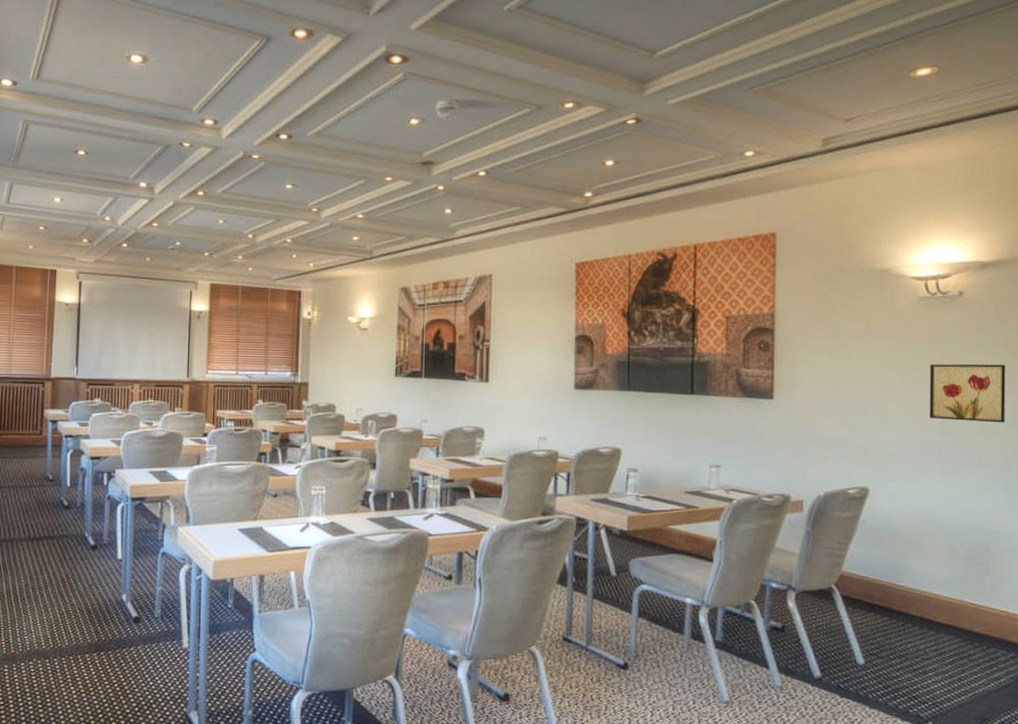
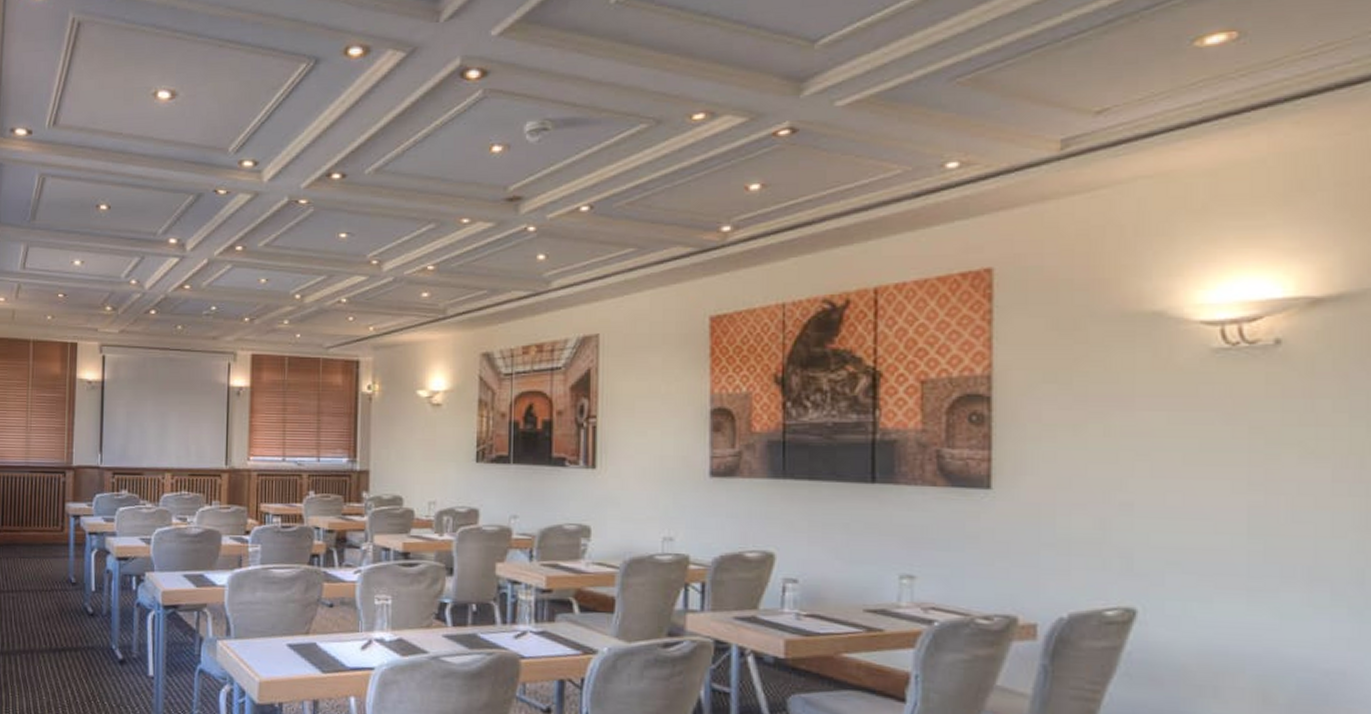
wall art: present [929,364,1006,423] -> none [1229,439,1353,522]

